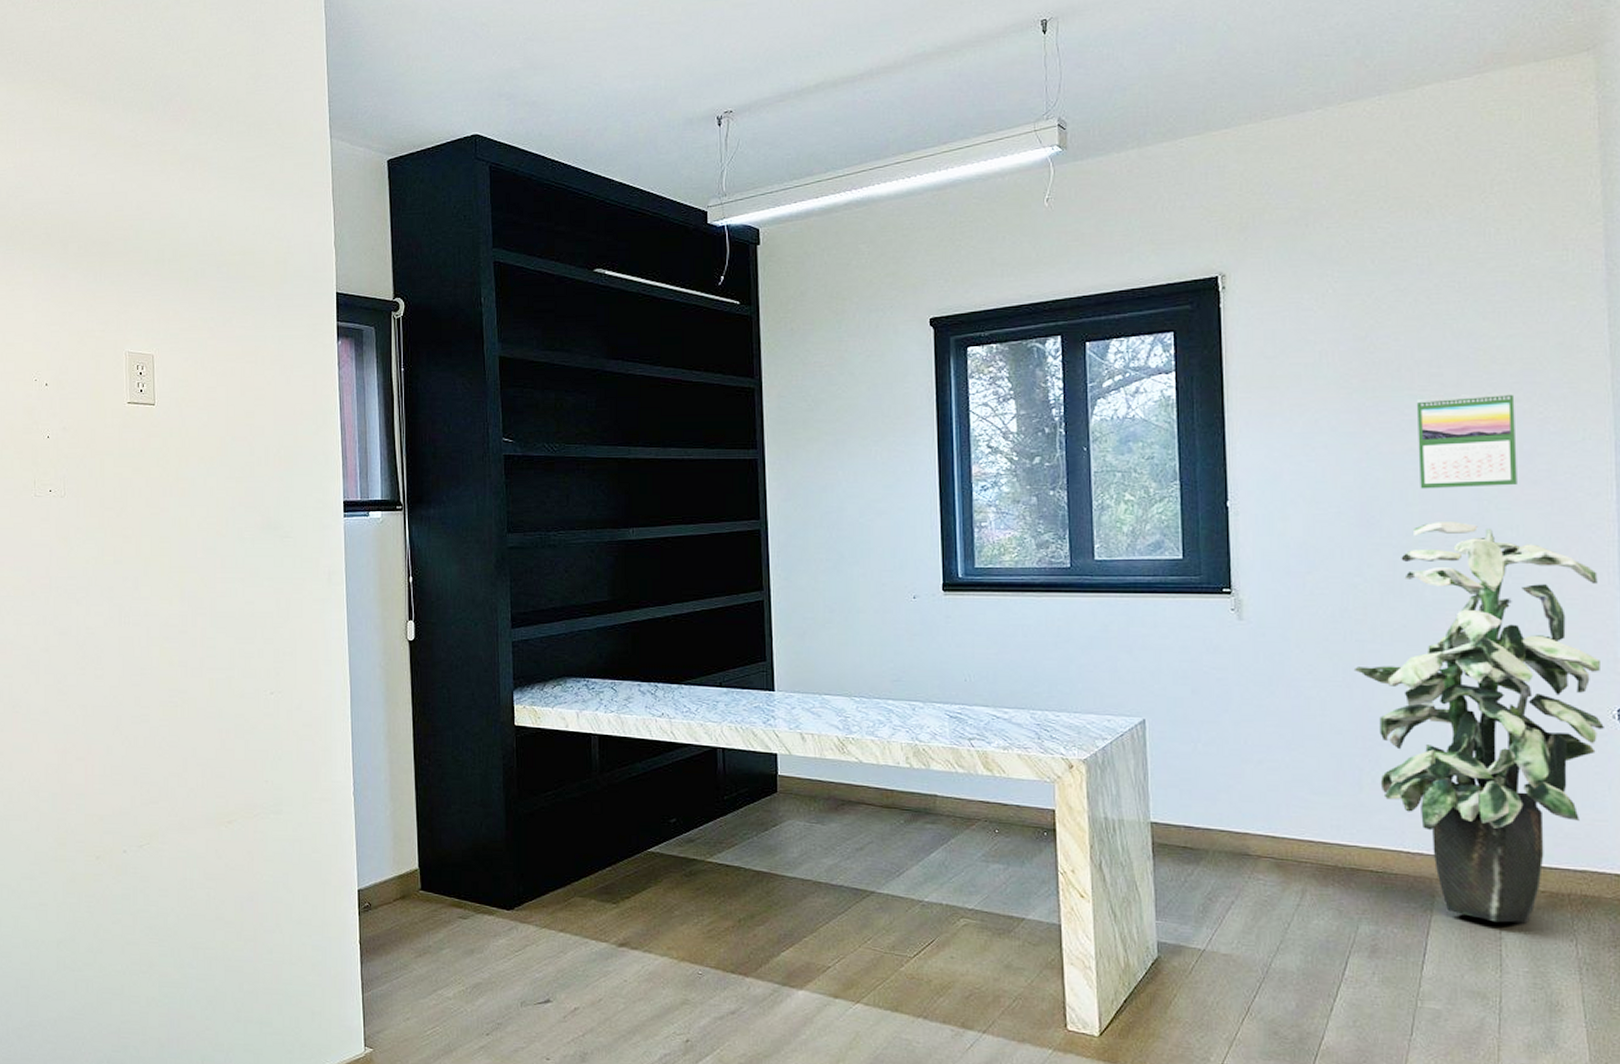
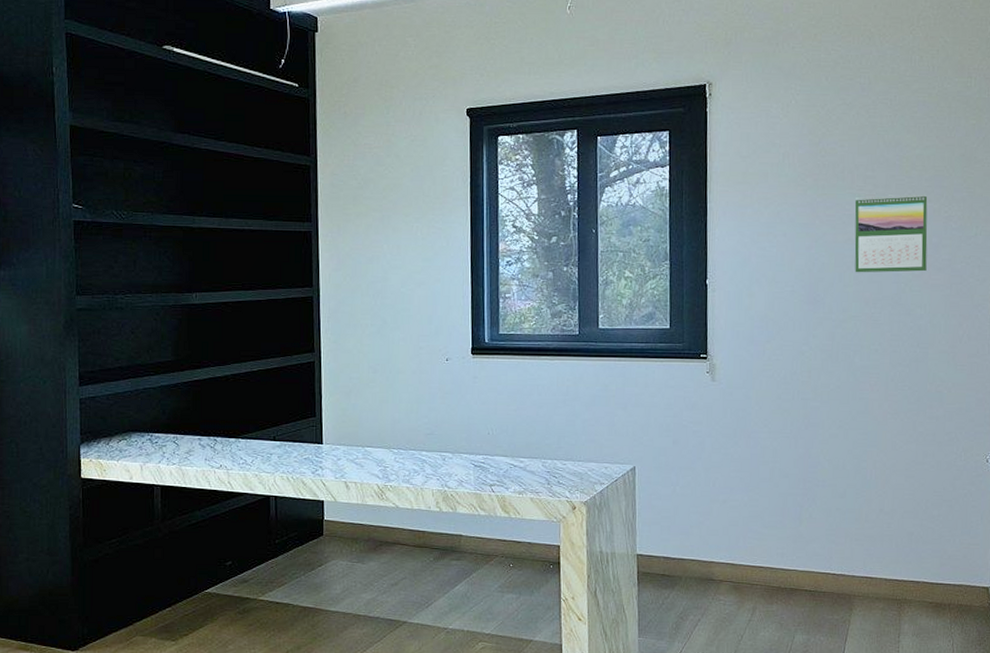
indoor plant: present [1353,522,1604,923] -> none [799,300,981,629]

